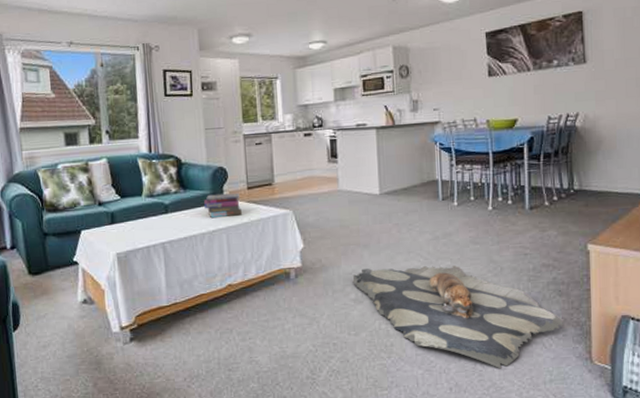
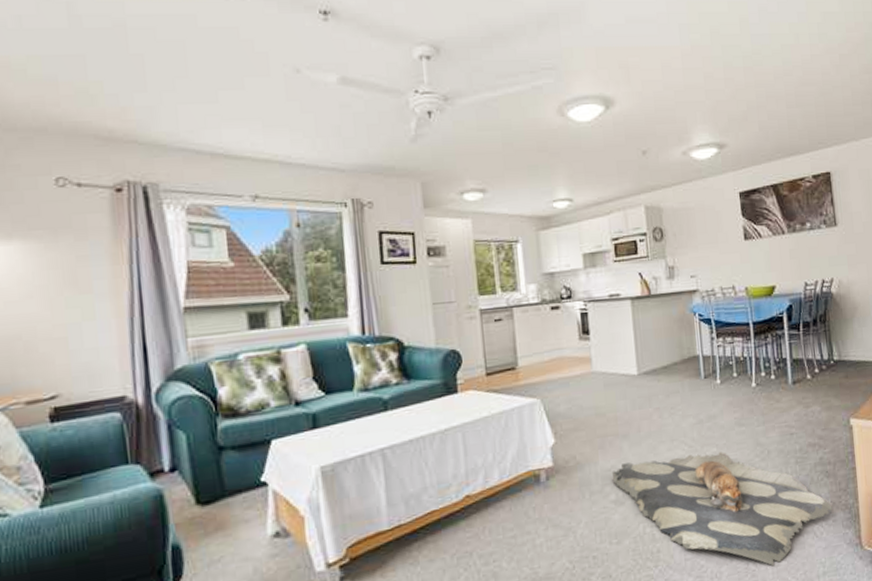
books: present [204,192,242,219] -> none [433,380,480,414]

